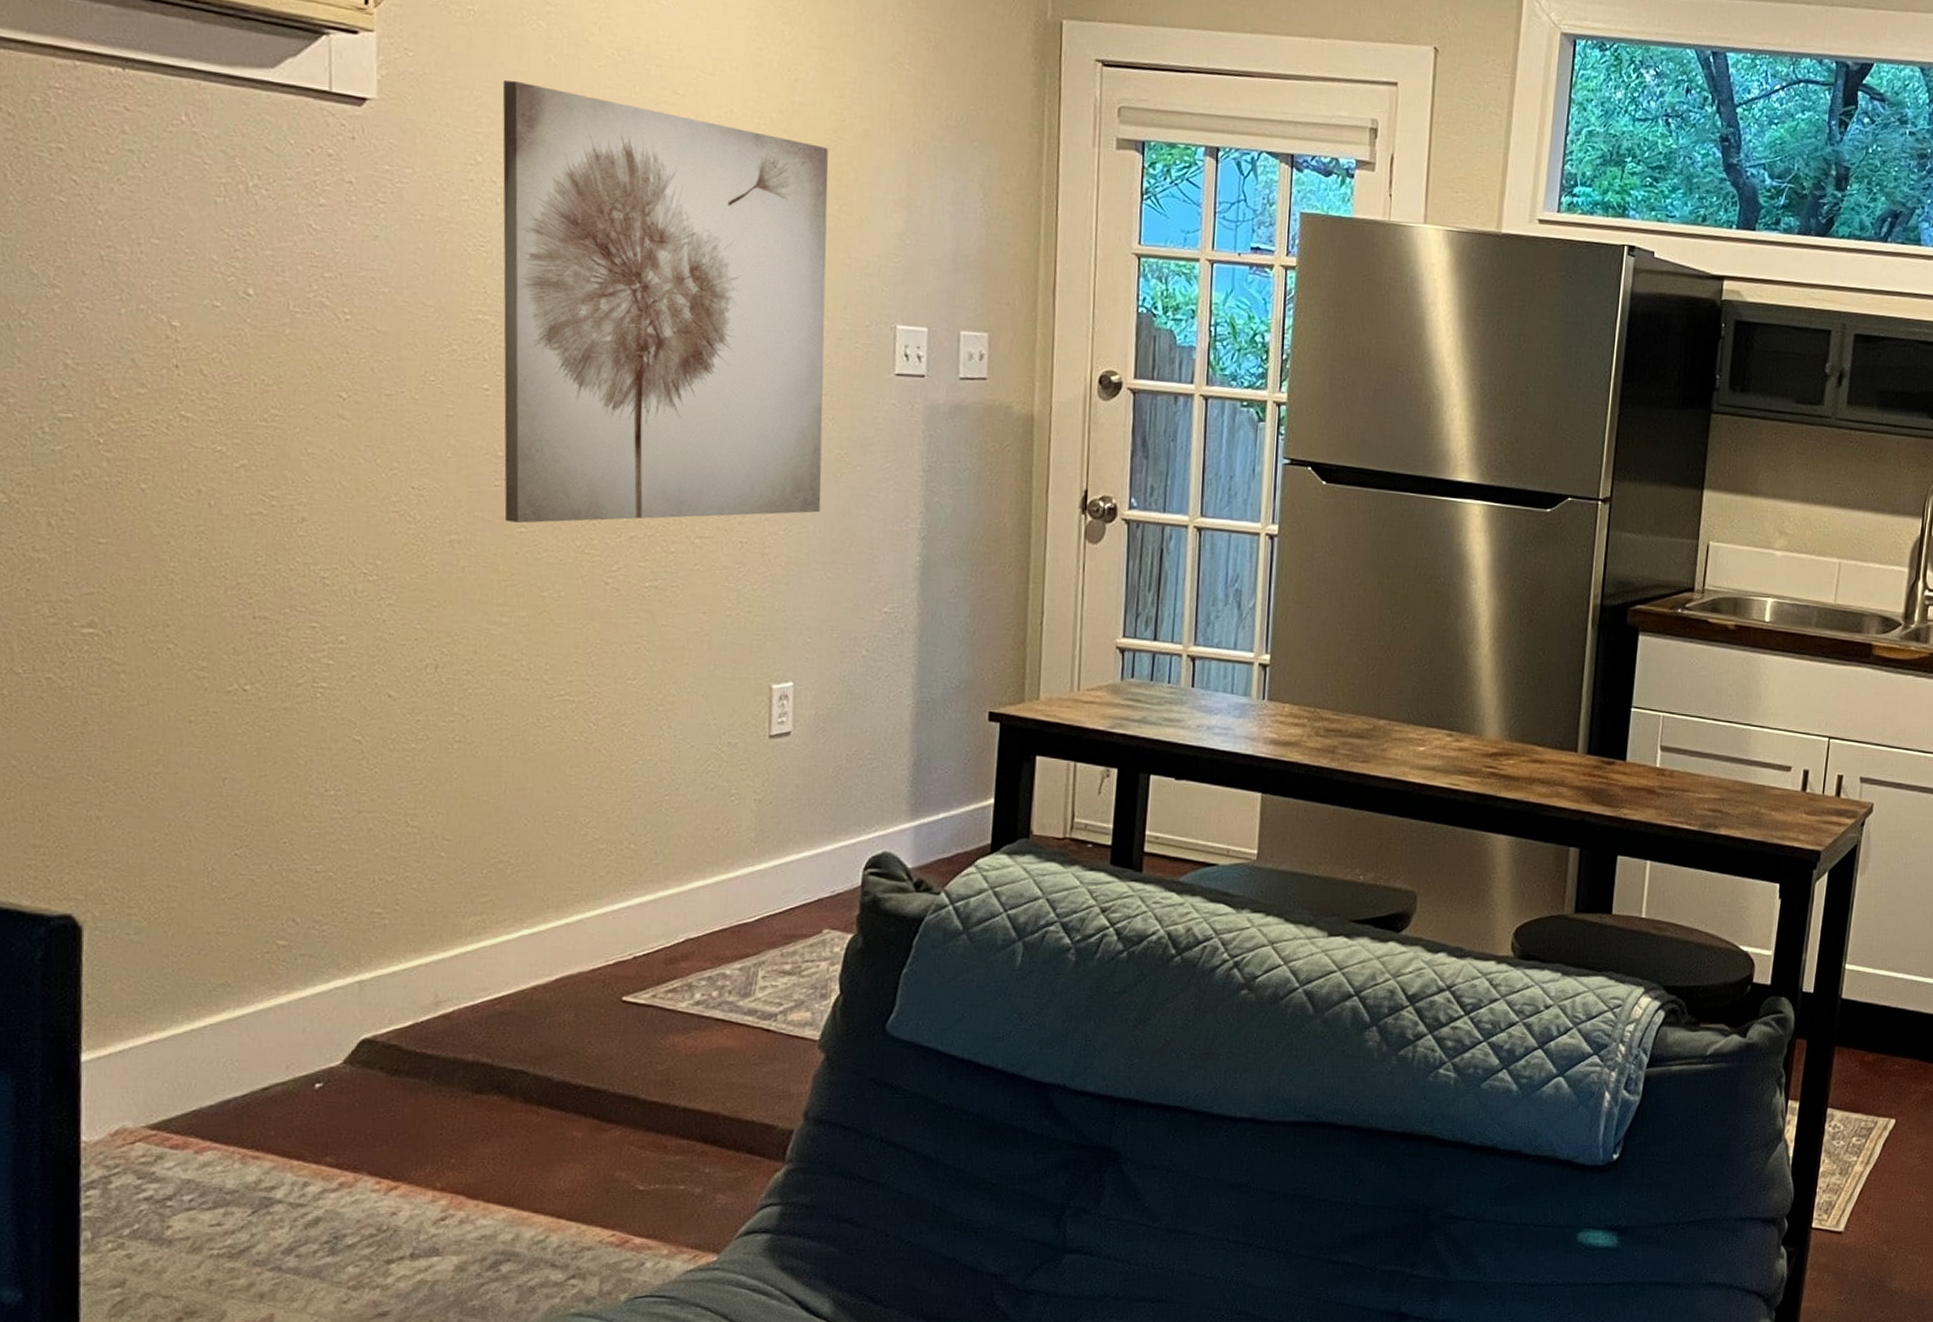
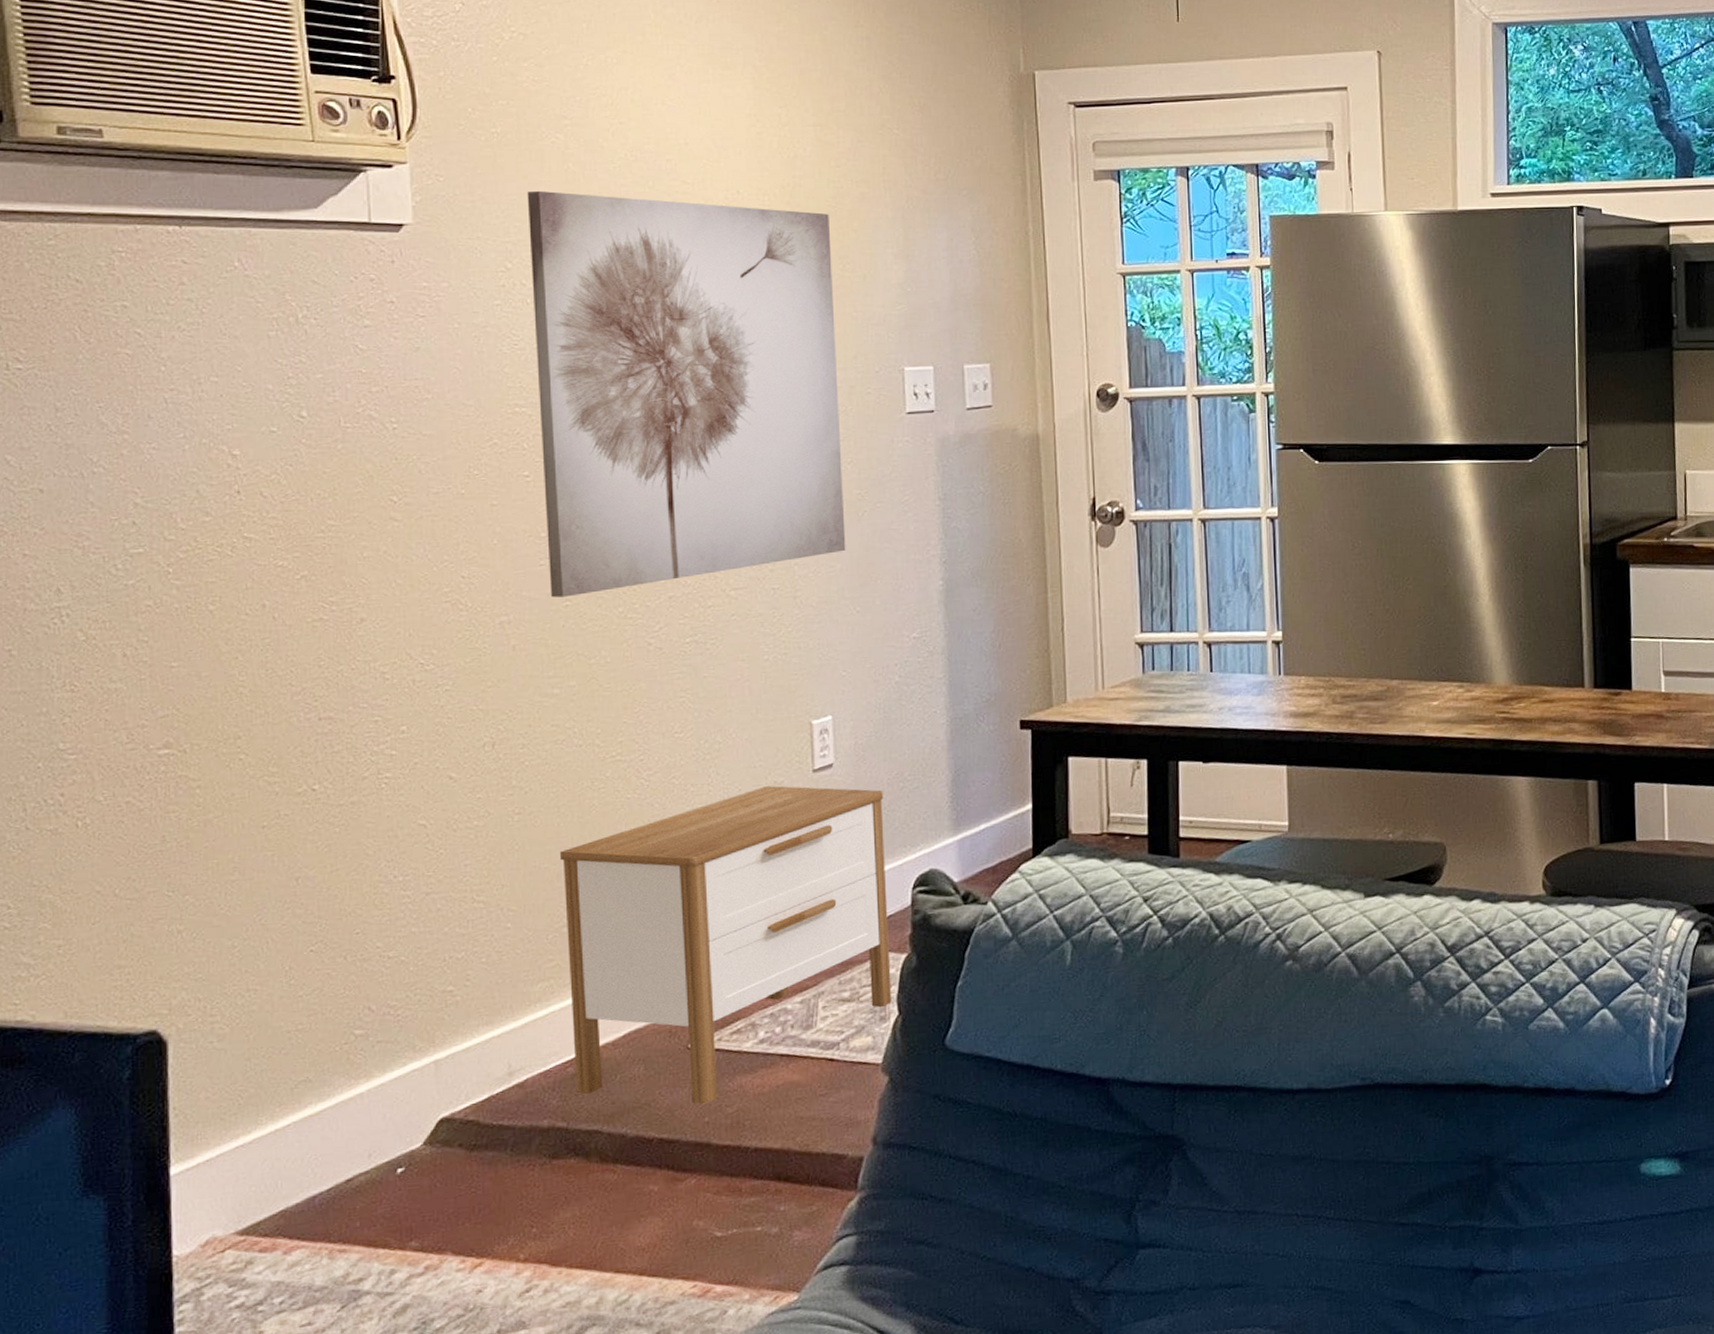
nightstand: none [499,746,840,1058] -> present [559,786,892,1105]

